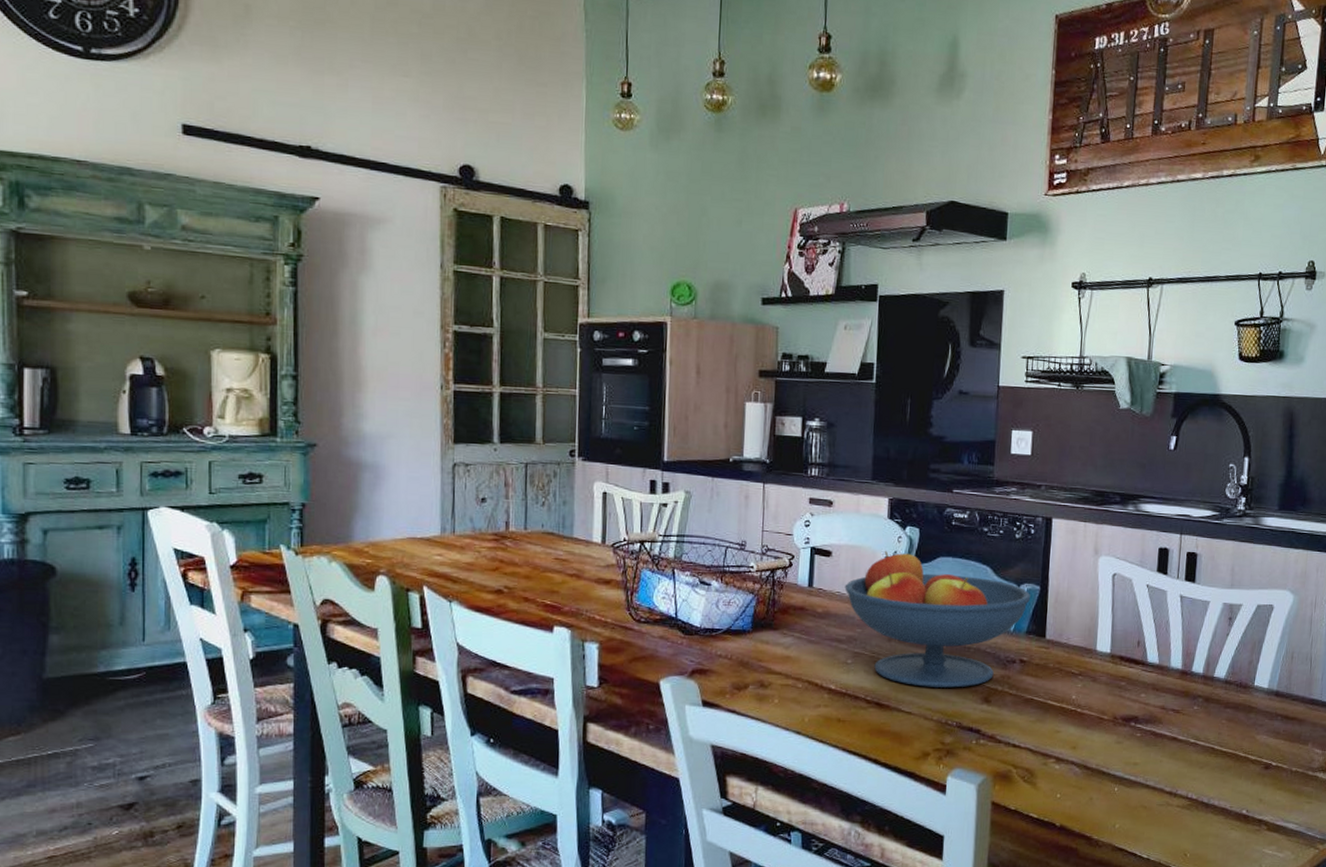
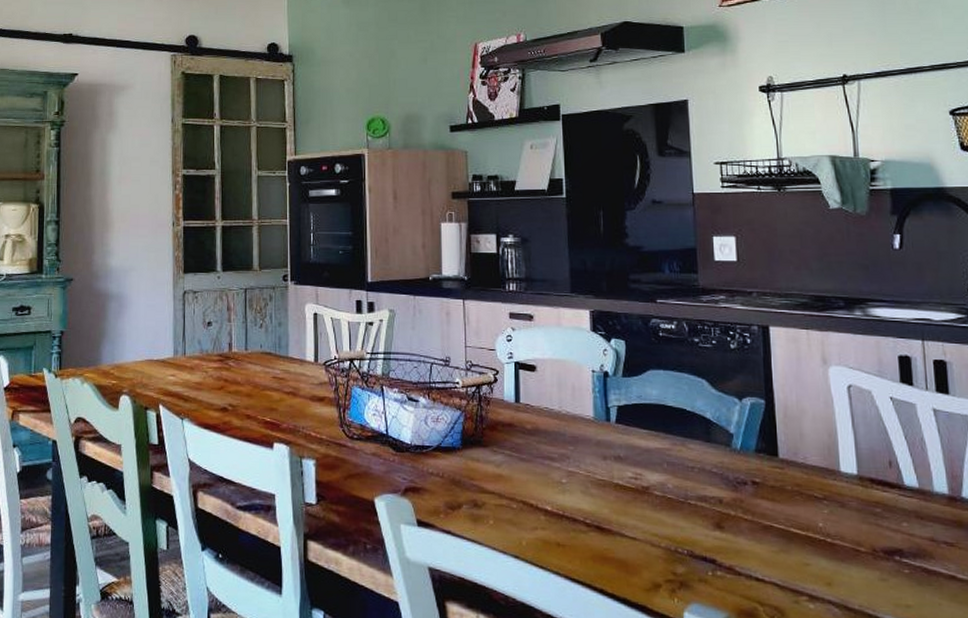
fruit bowl: present [844,551,1031,688] -> none [552,365,756,512]

